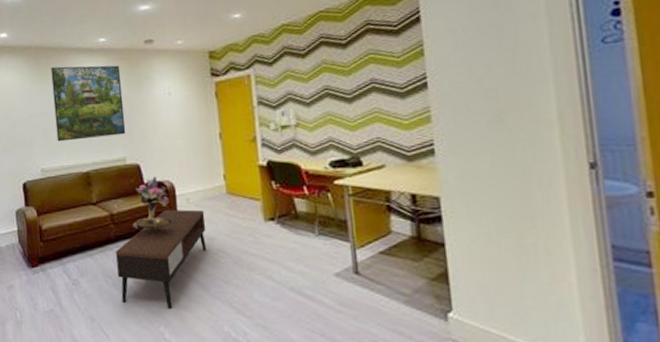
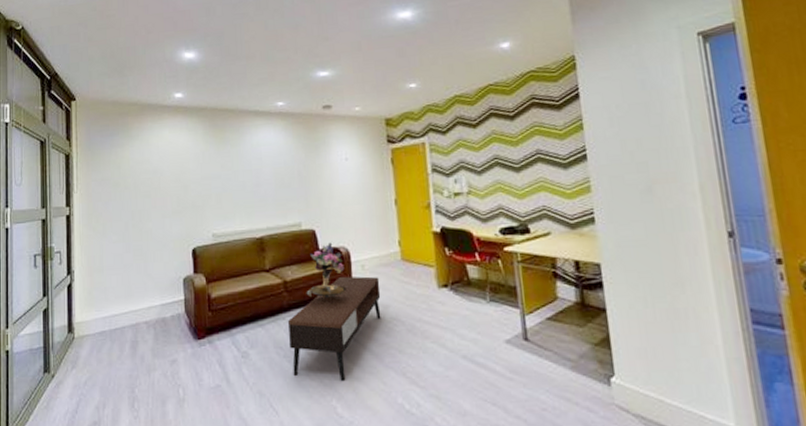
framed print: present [51,65,126,142] -> none [227,129,302,206]

